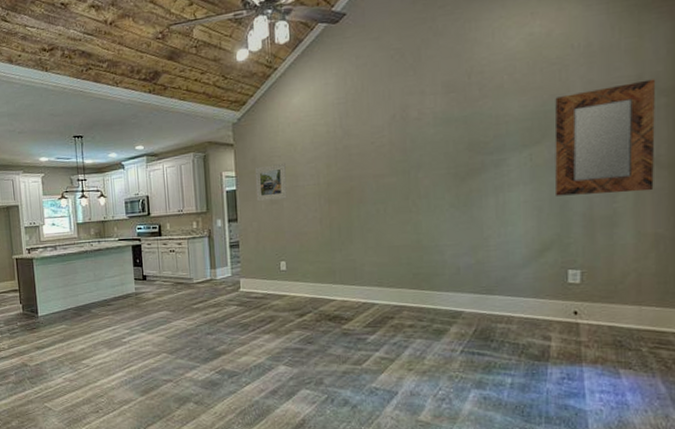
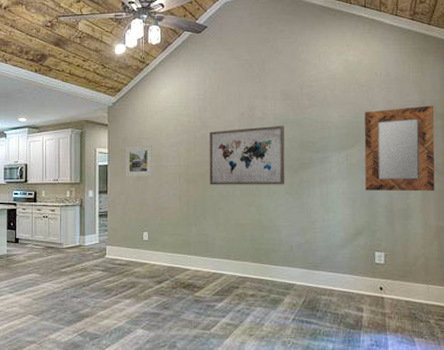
wall art: none [353,124,450,204] -> present [209,125,285,185]

